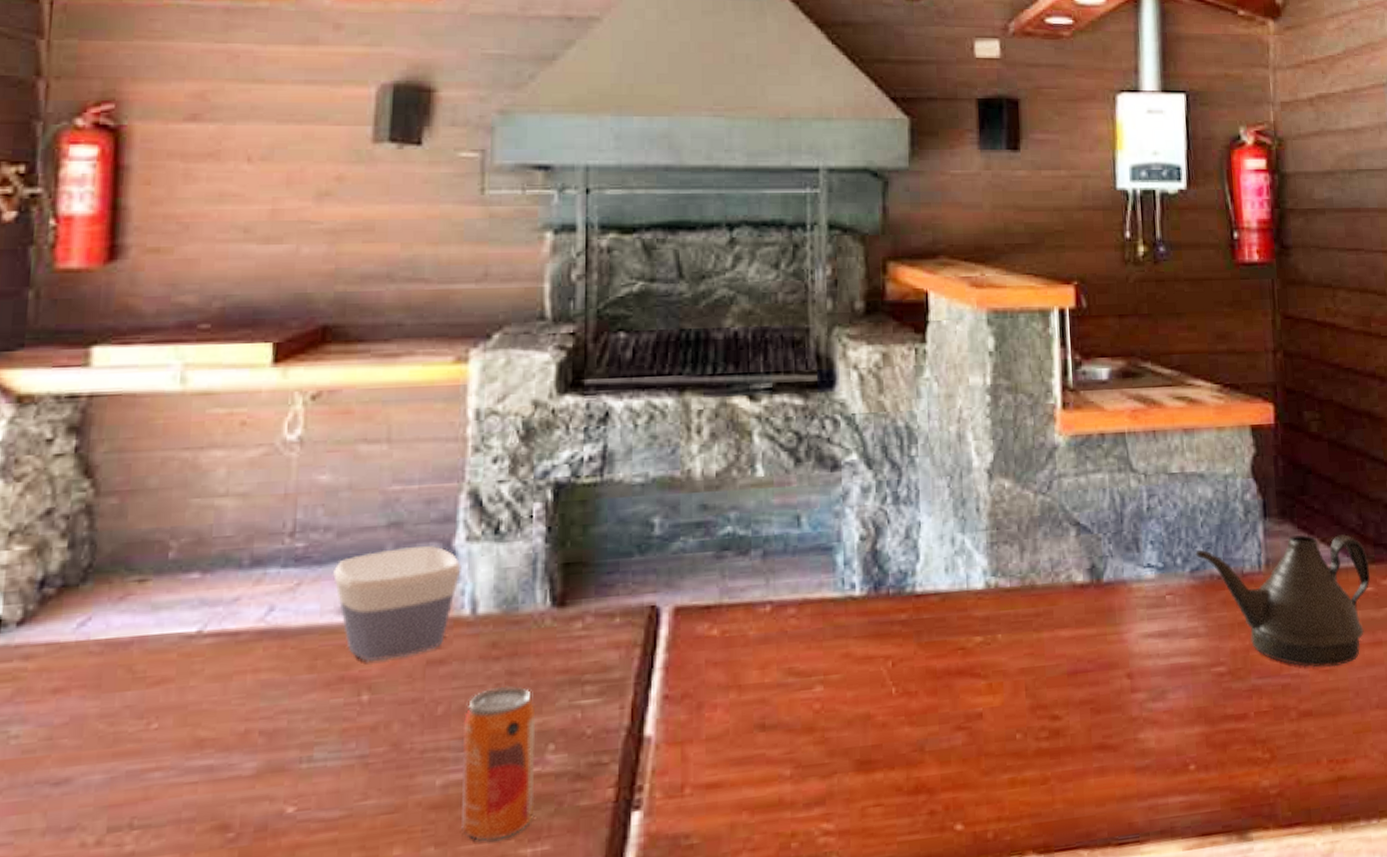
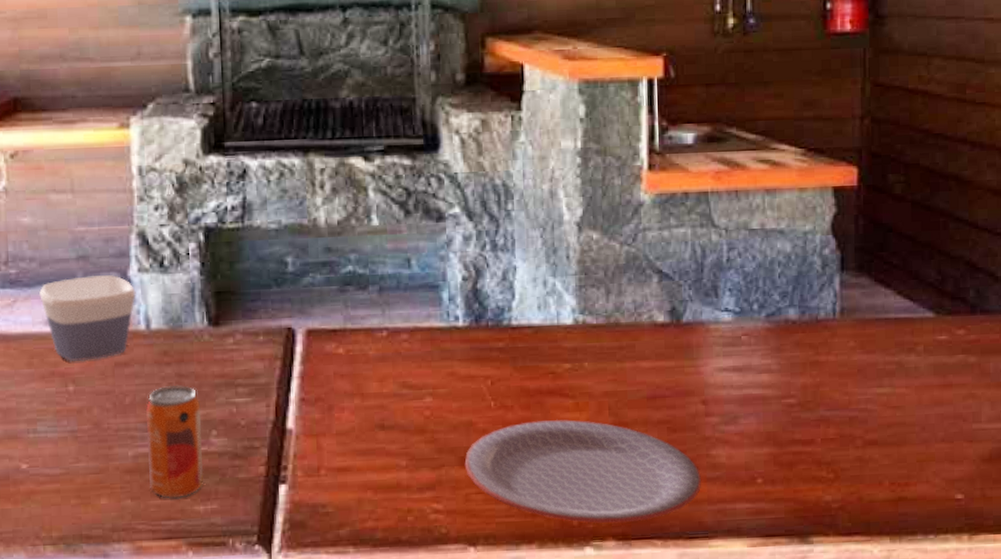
plate: none [860,705,1130,835] -> present [464,419,701,524]
teapot: present [1195,534,1371,668] -> none [772,286,946,404]

